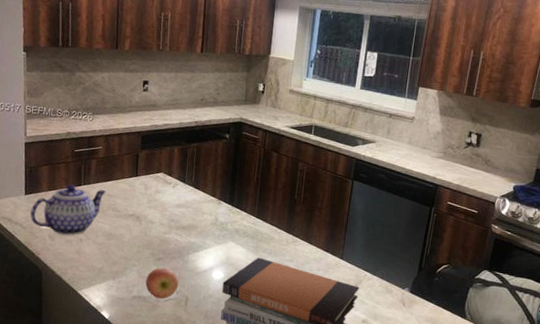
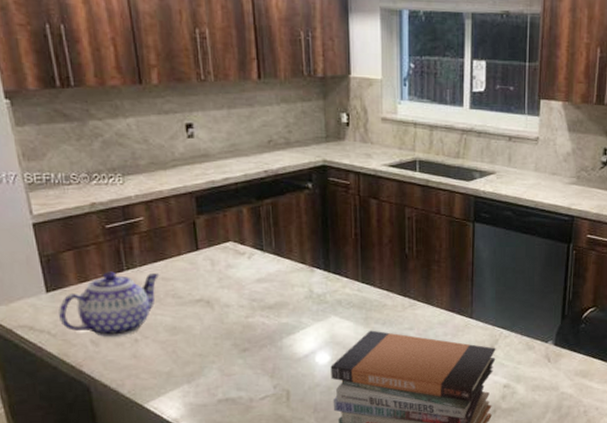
apple: present [145,267,179,299] -> none [232,359,275,397]

